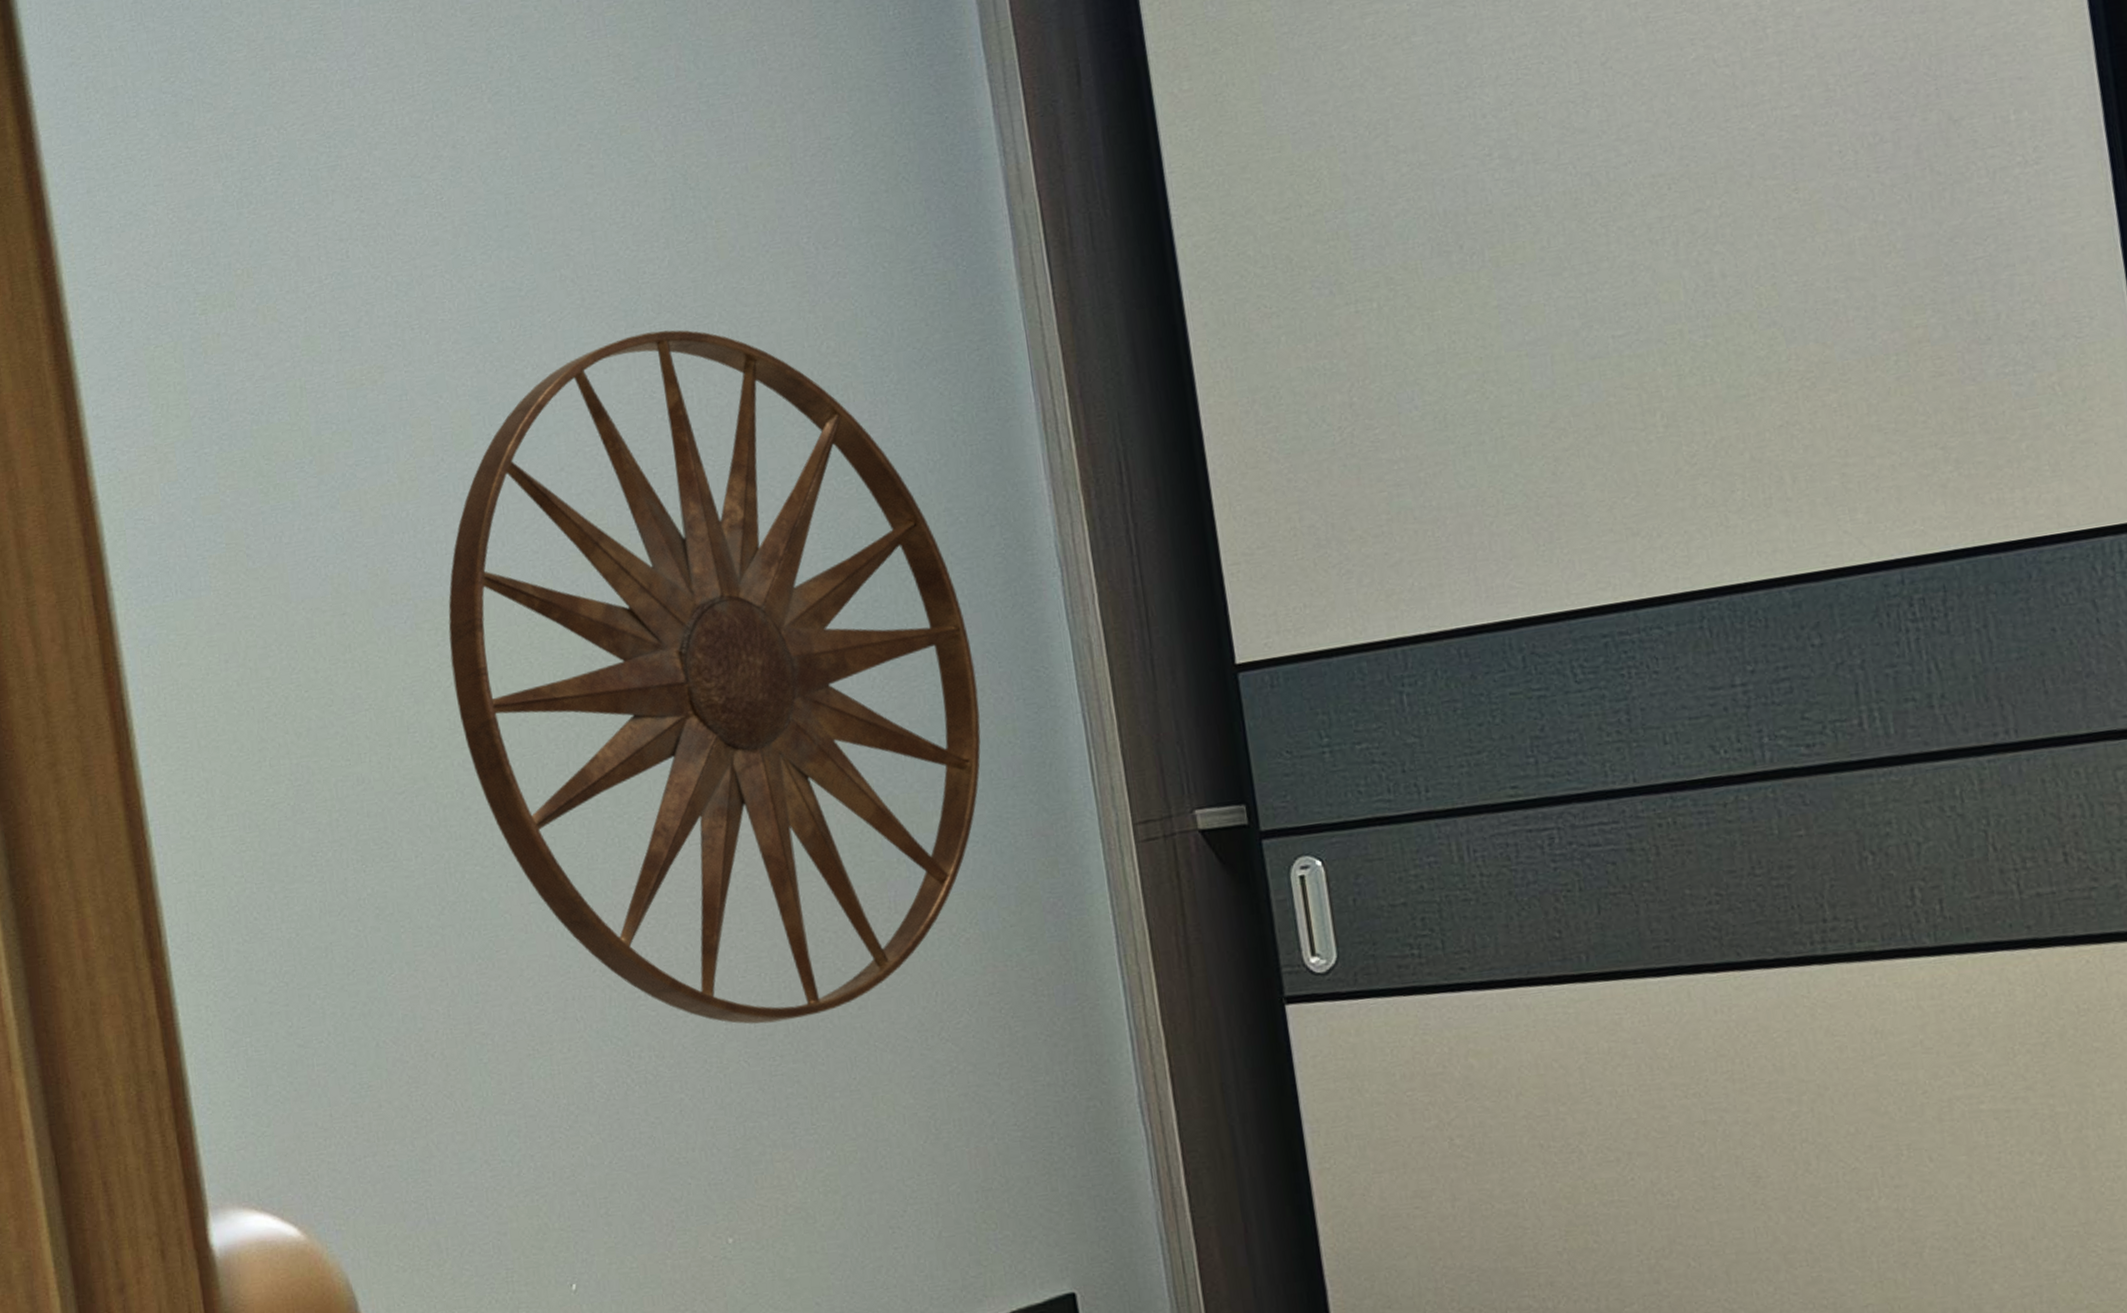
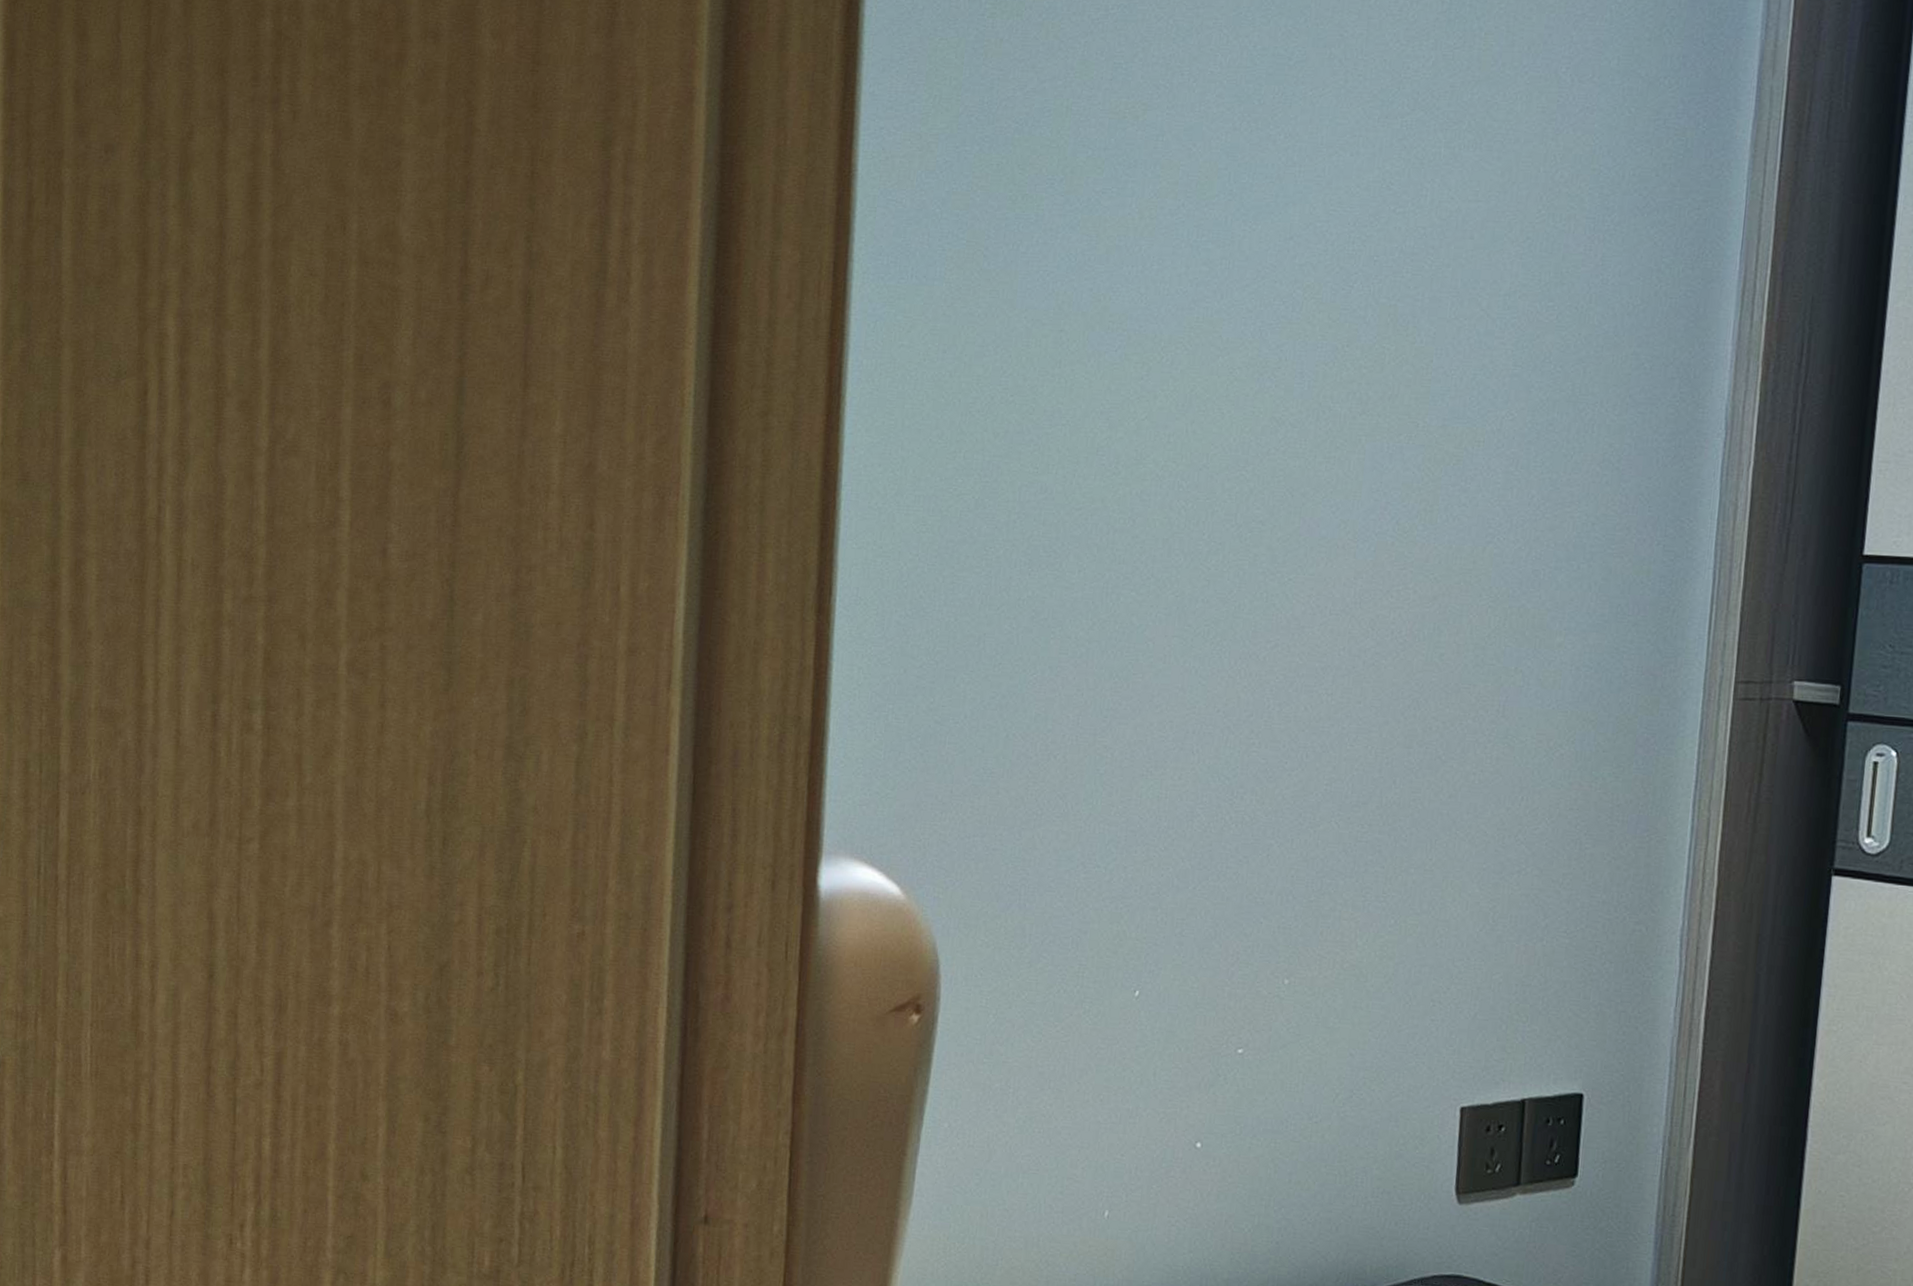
wall art: present [448,330,981,1024] -> none [1147,125,1628,794]

